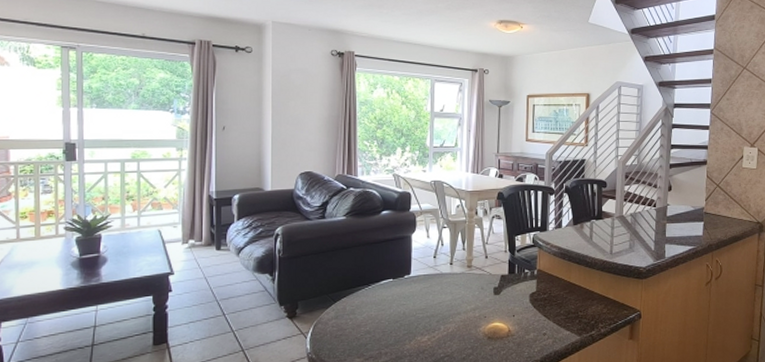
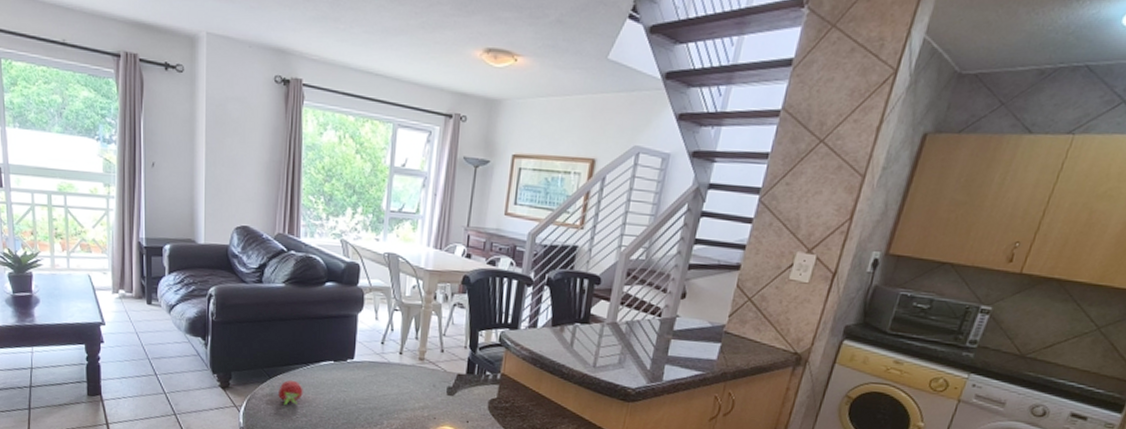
fruit: none [343,302,366,325] -> present [278,380,303,405]

